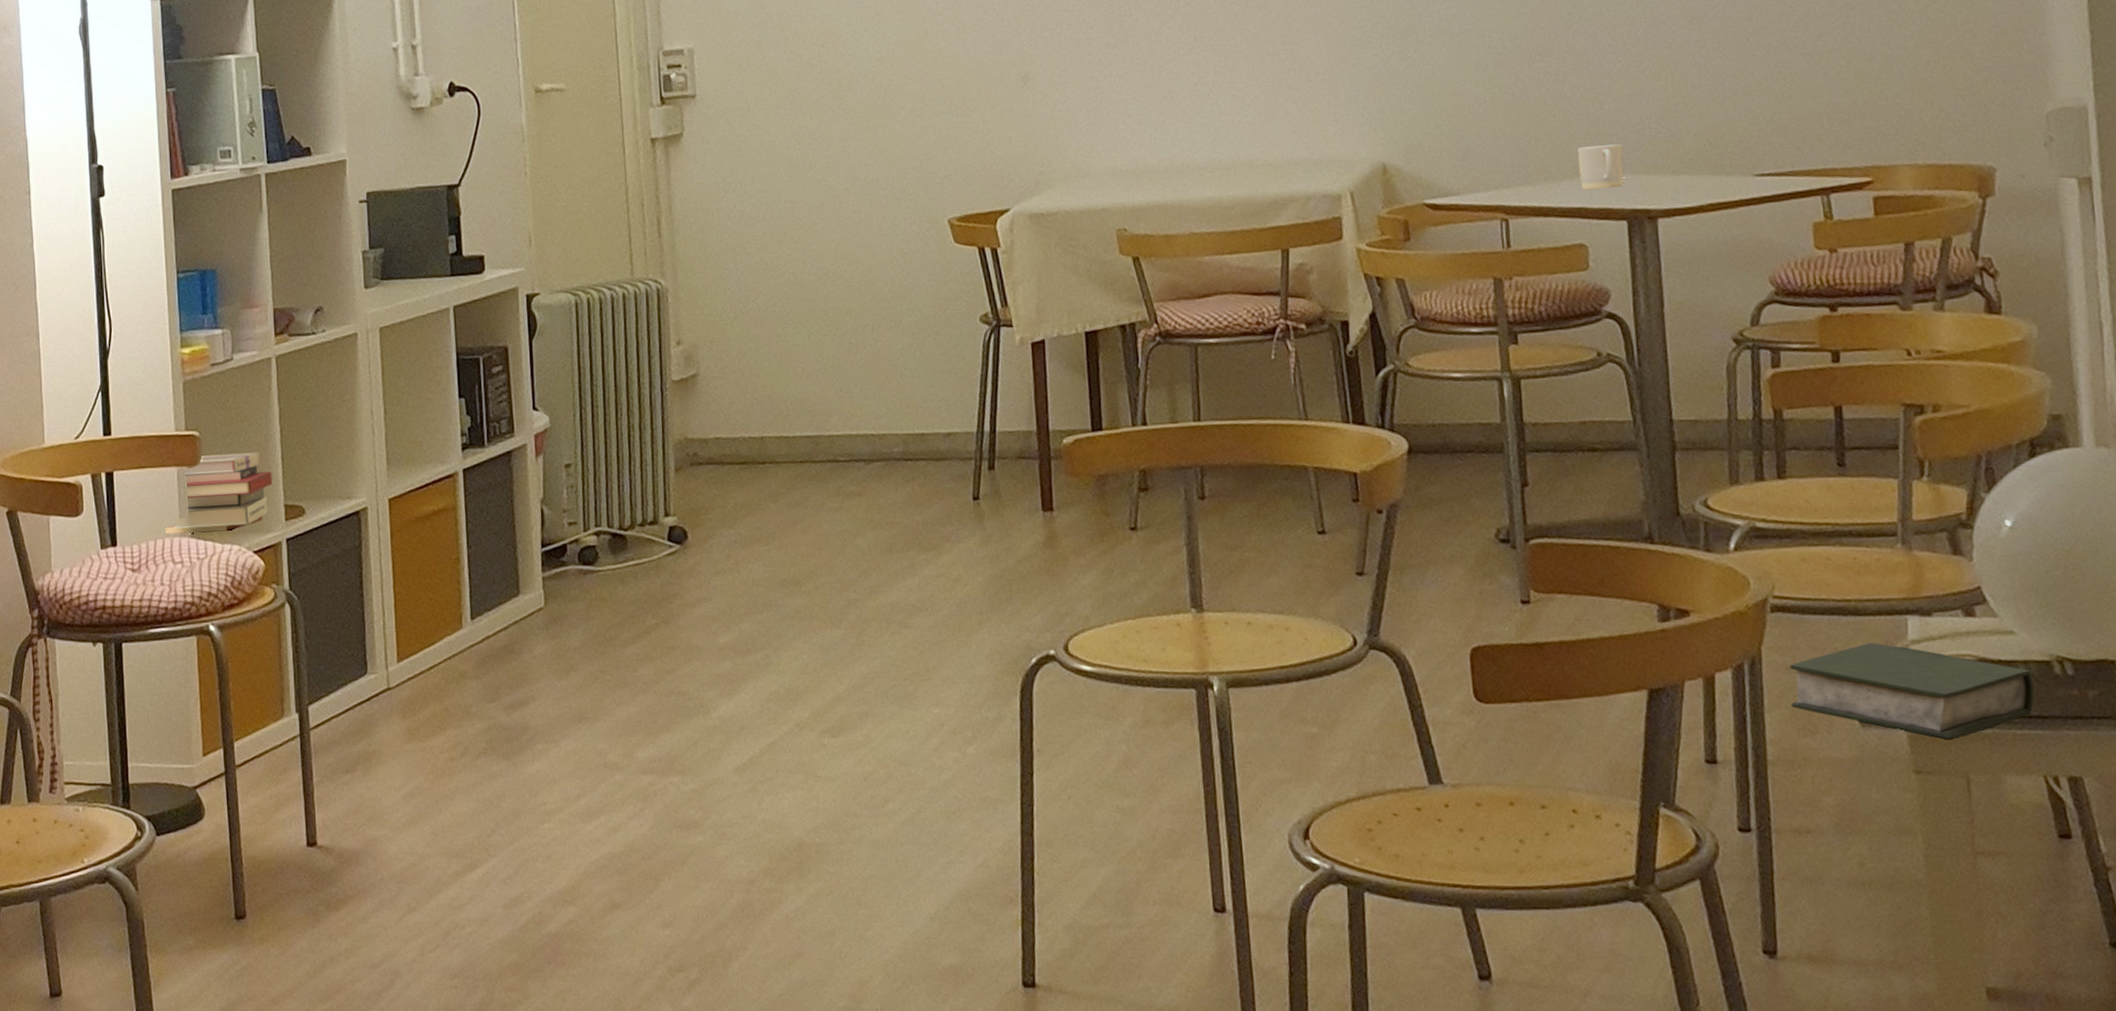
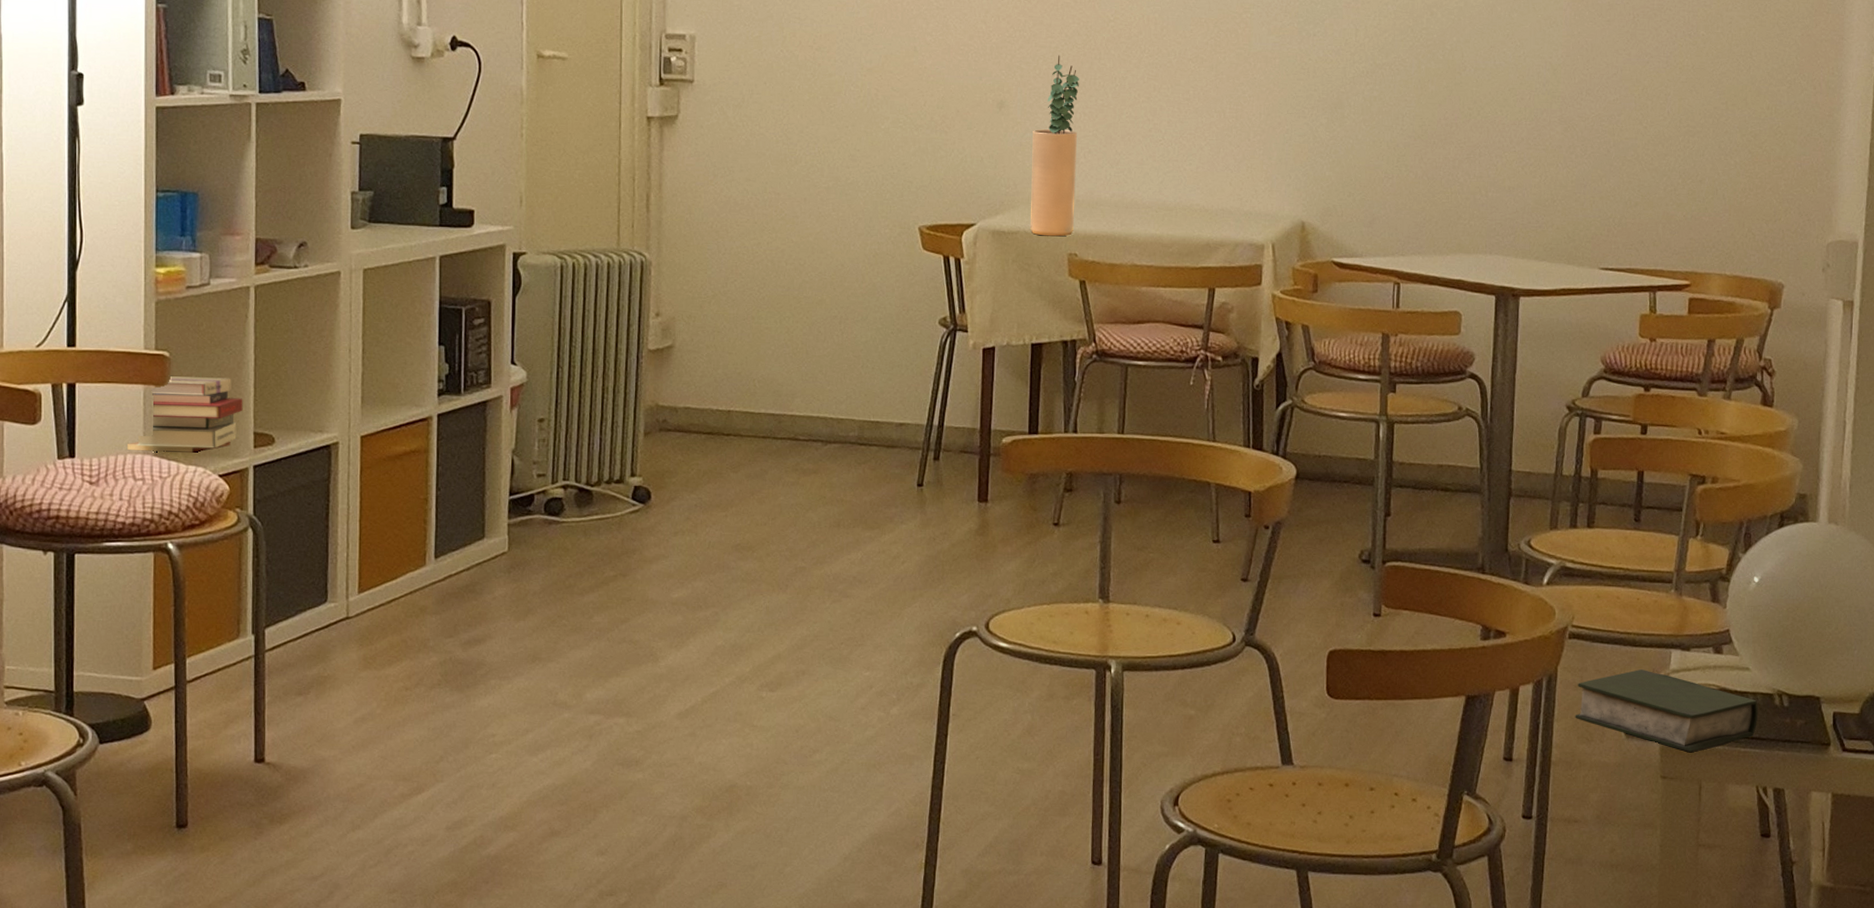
vase: none [1063,17,1120,214] -> present [1030,55,1079,237]
mug: present [1577,144,1624,190] -> none [1462,227,1500,266]

